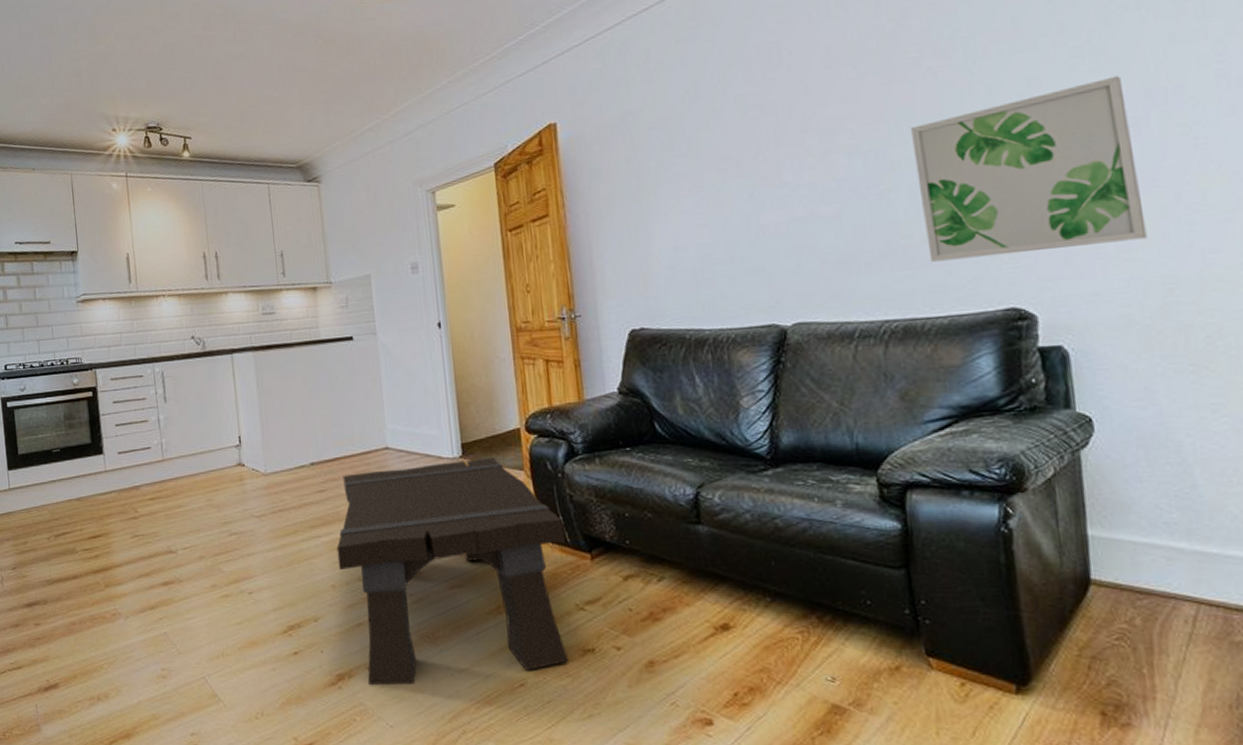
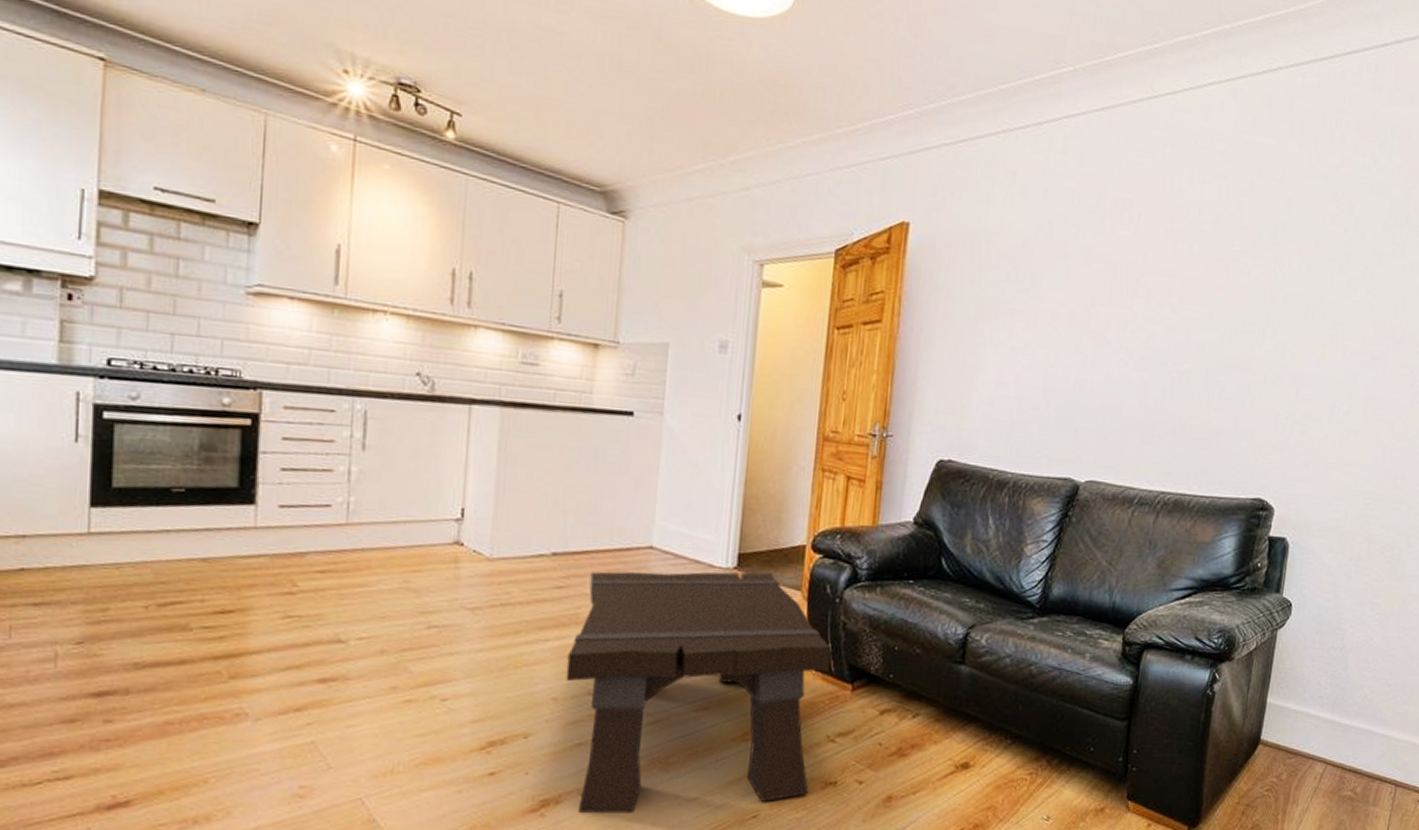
wall art: present [911,75,1148,262] -> none [1208,311,1377,458]

